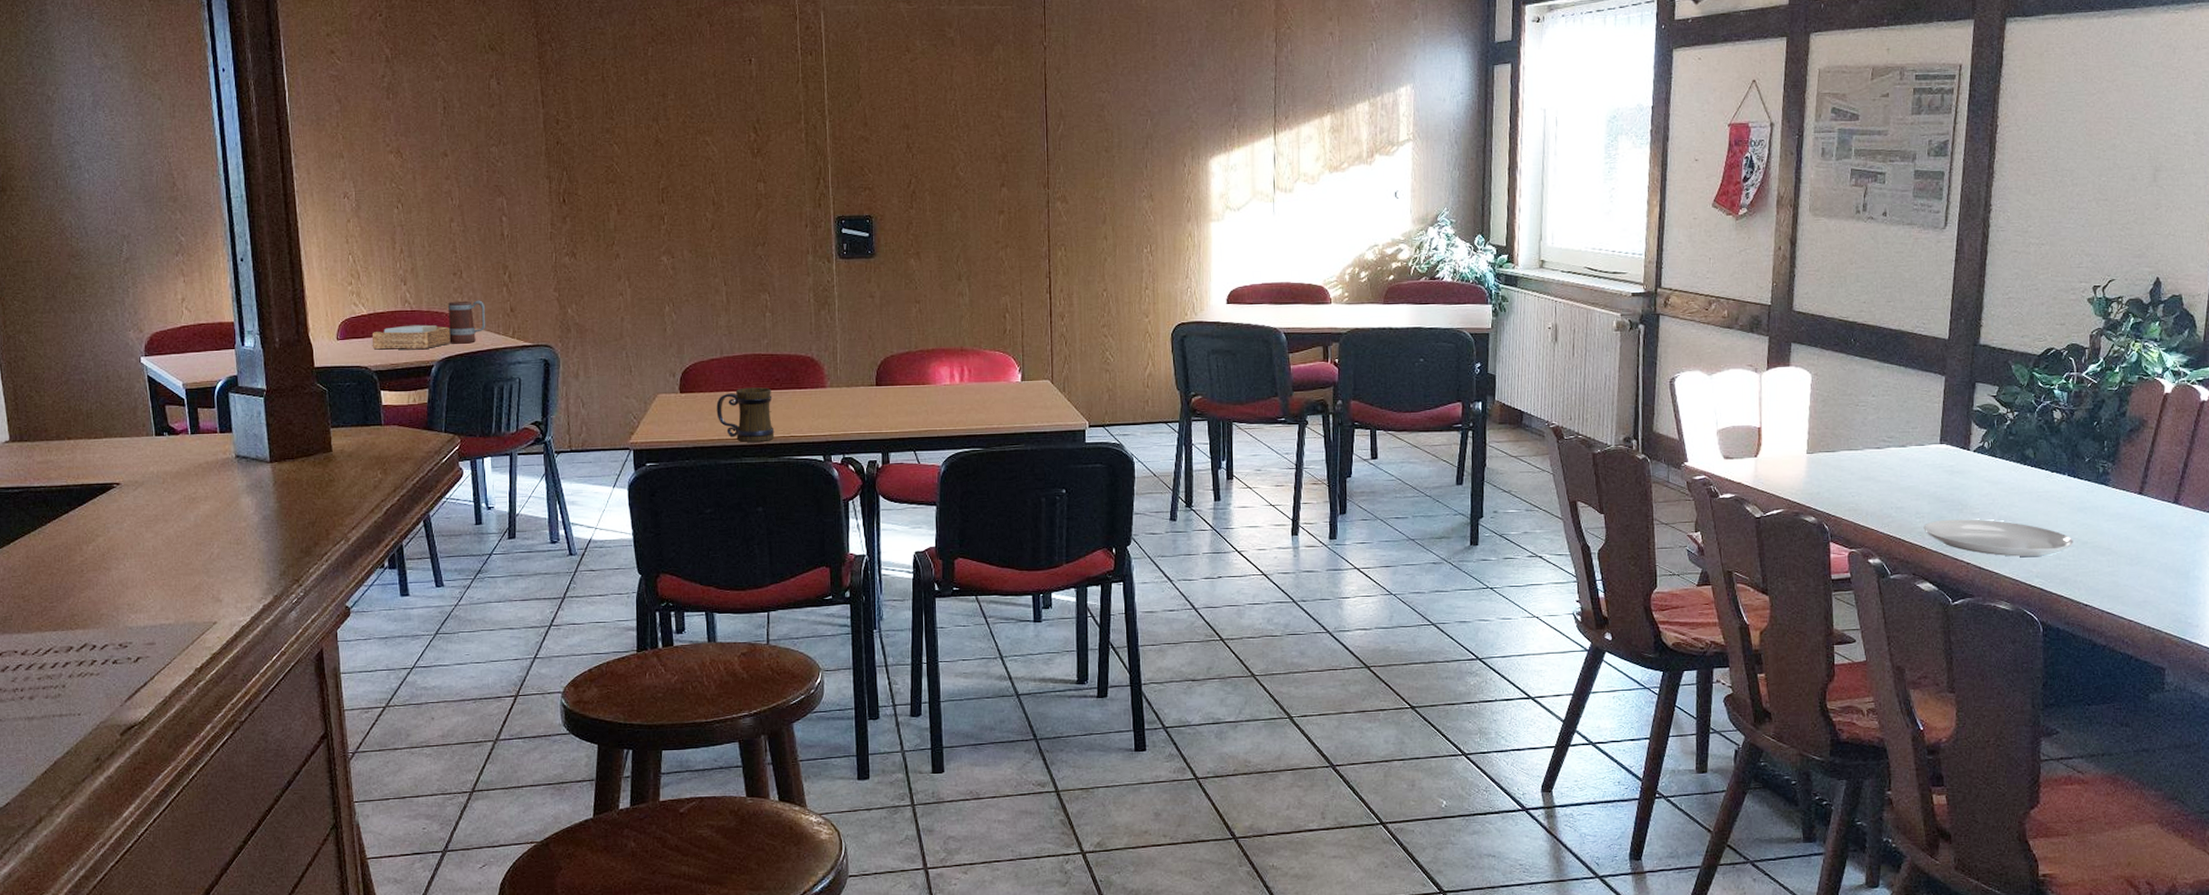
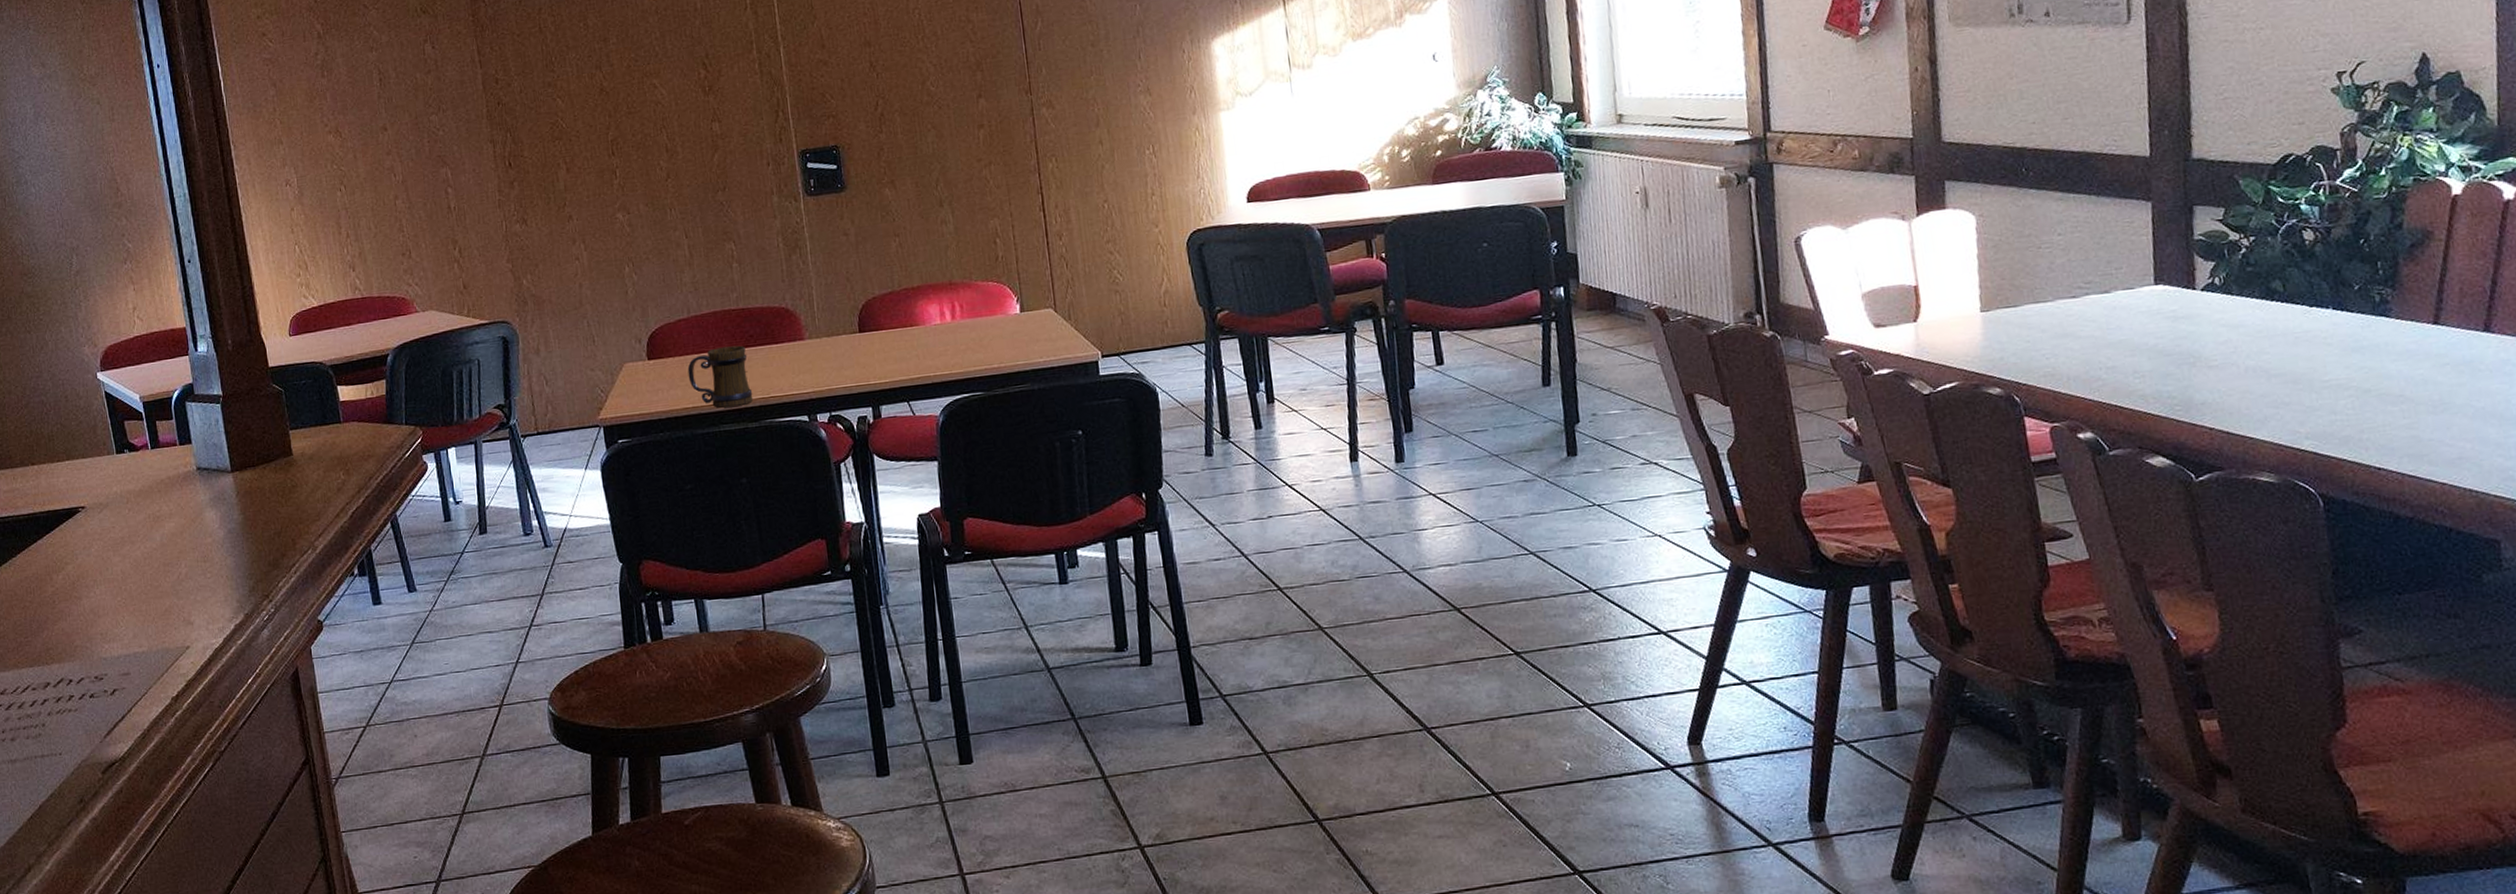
napkin holder: present [371,324,451,350] -> none [324,311,405,343]
beer mug: present [448,300,486,344] -> none [399,279,440,330]
plate: present [1923,519,2073,557] -> none [2145,372,2351,416]

